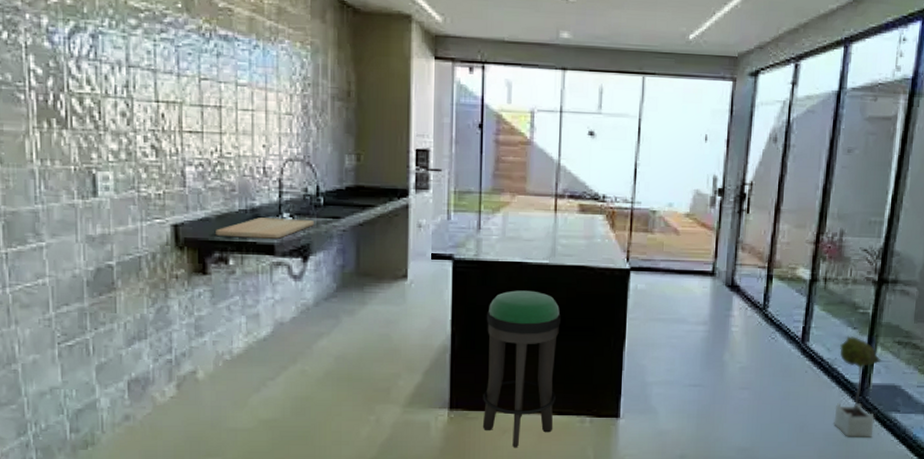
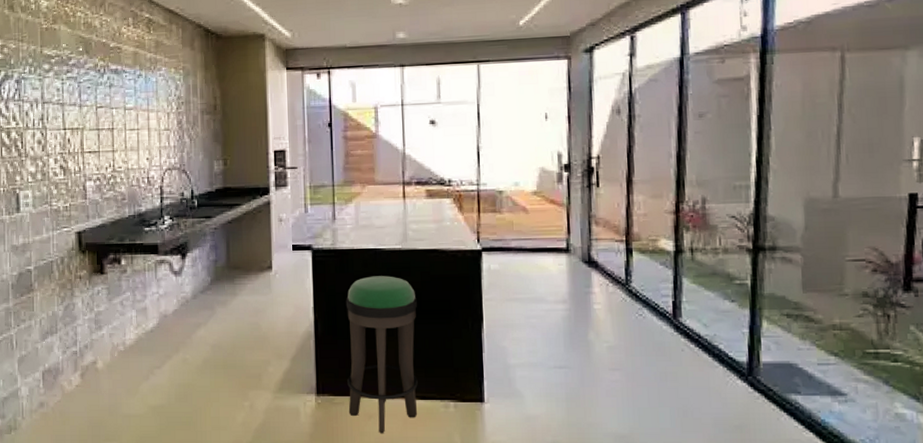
cutting board: present [215,217,314,239] -> none [110,220,190,240]
potted tree: present [834,335,882,437] -> none [718,309,771,423]

